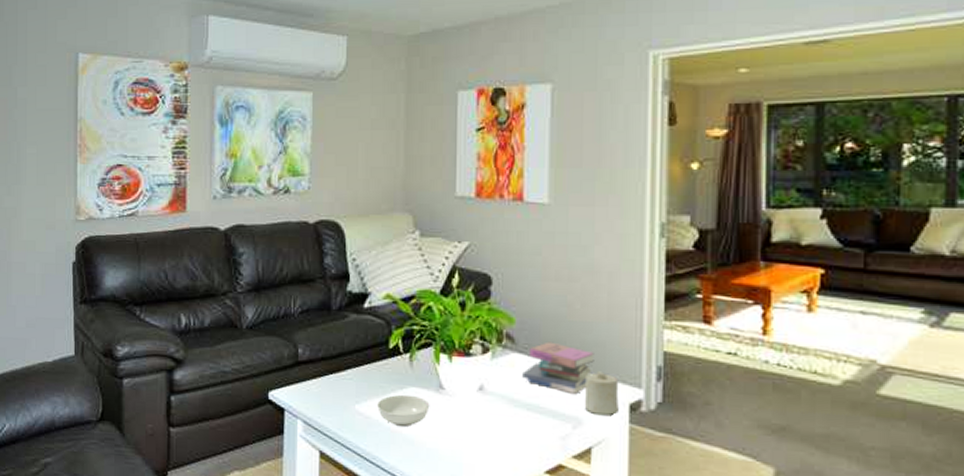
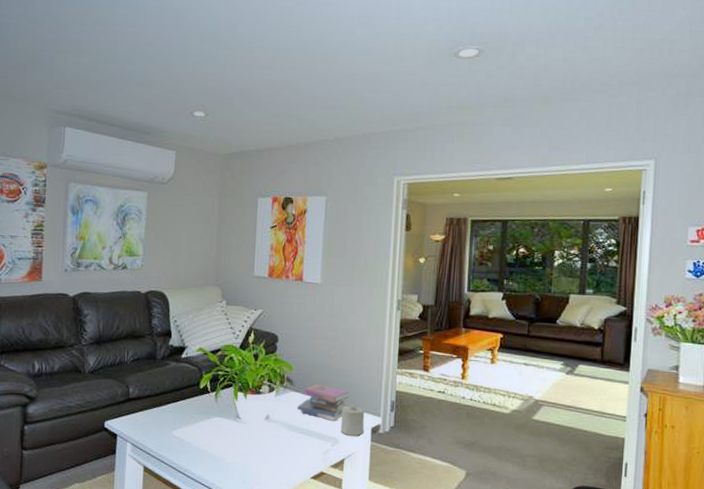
bowl: present [377,394,430,428] -> none [190,422,229,447]

